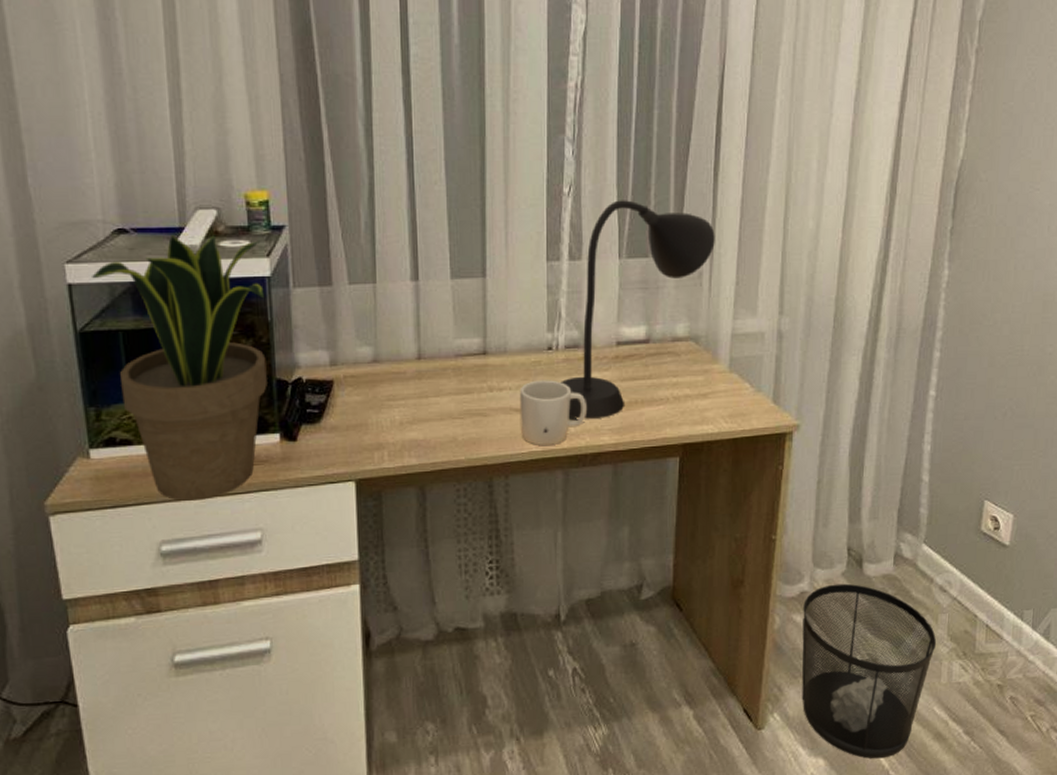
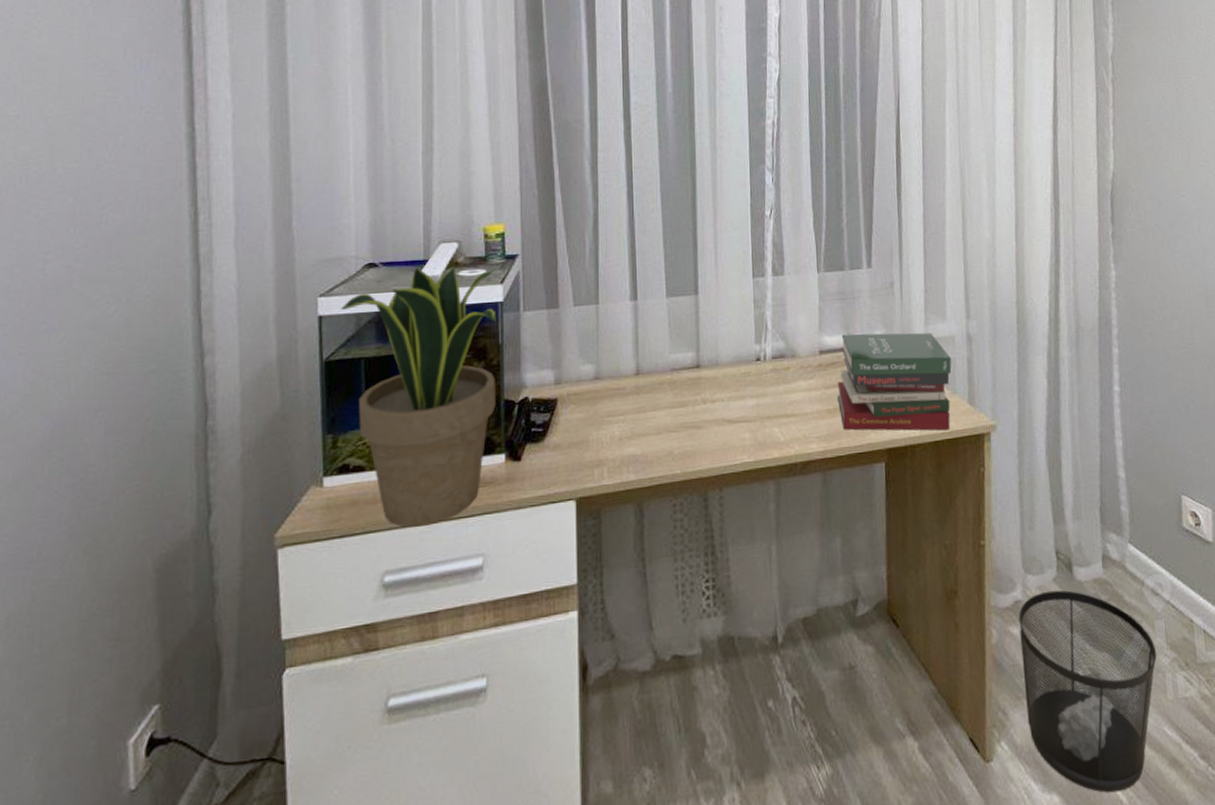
mug: present [519,380,588,446] -> none [731,390,796,457]
desk lamp: present [561,200,715,419] -> none [769,219,903,428]
books: none [634,325,758,428] -> present [837,332,952,431]

